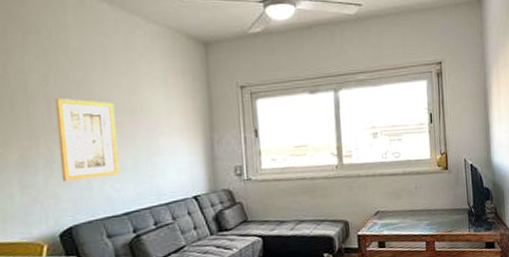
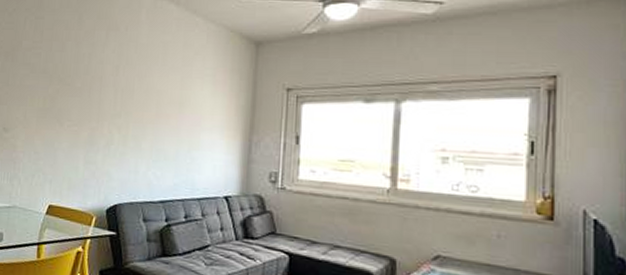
wall art: present [54,98,120,183] -> none [115,88,167,164]

